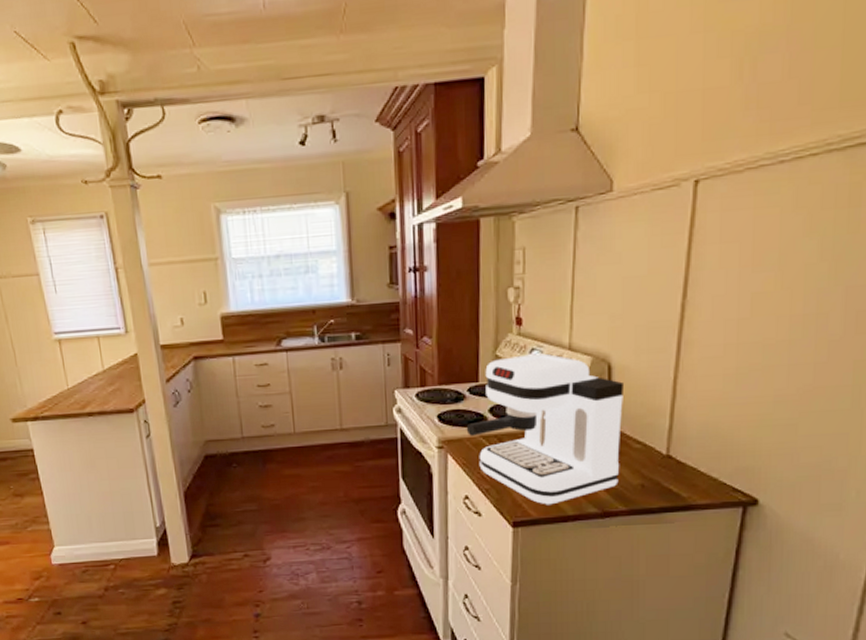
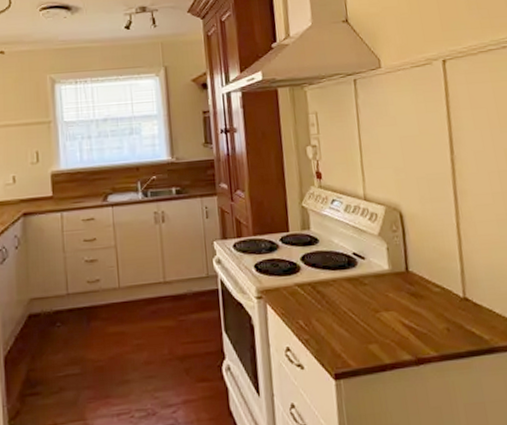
coffee maker: present [466,353,625,505] -> none [281,204,426,354]

